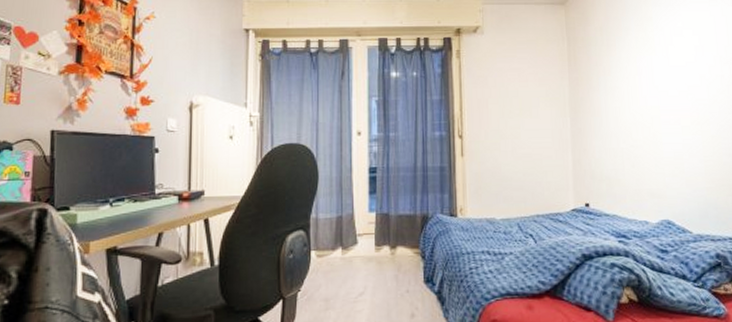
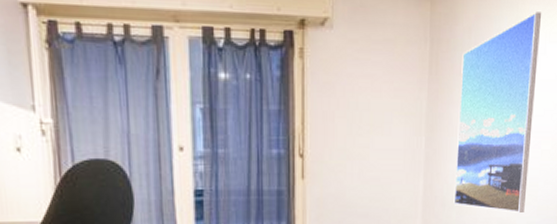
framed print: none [596,12,673,184] -> present [453,12,541,213]

